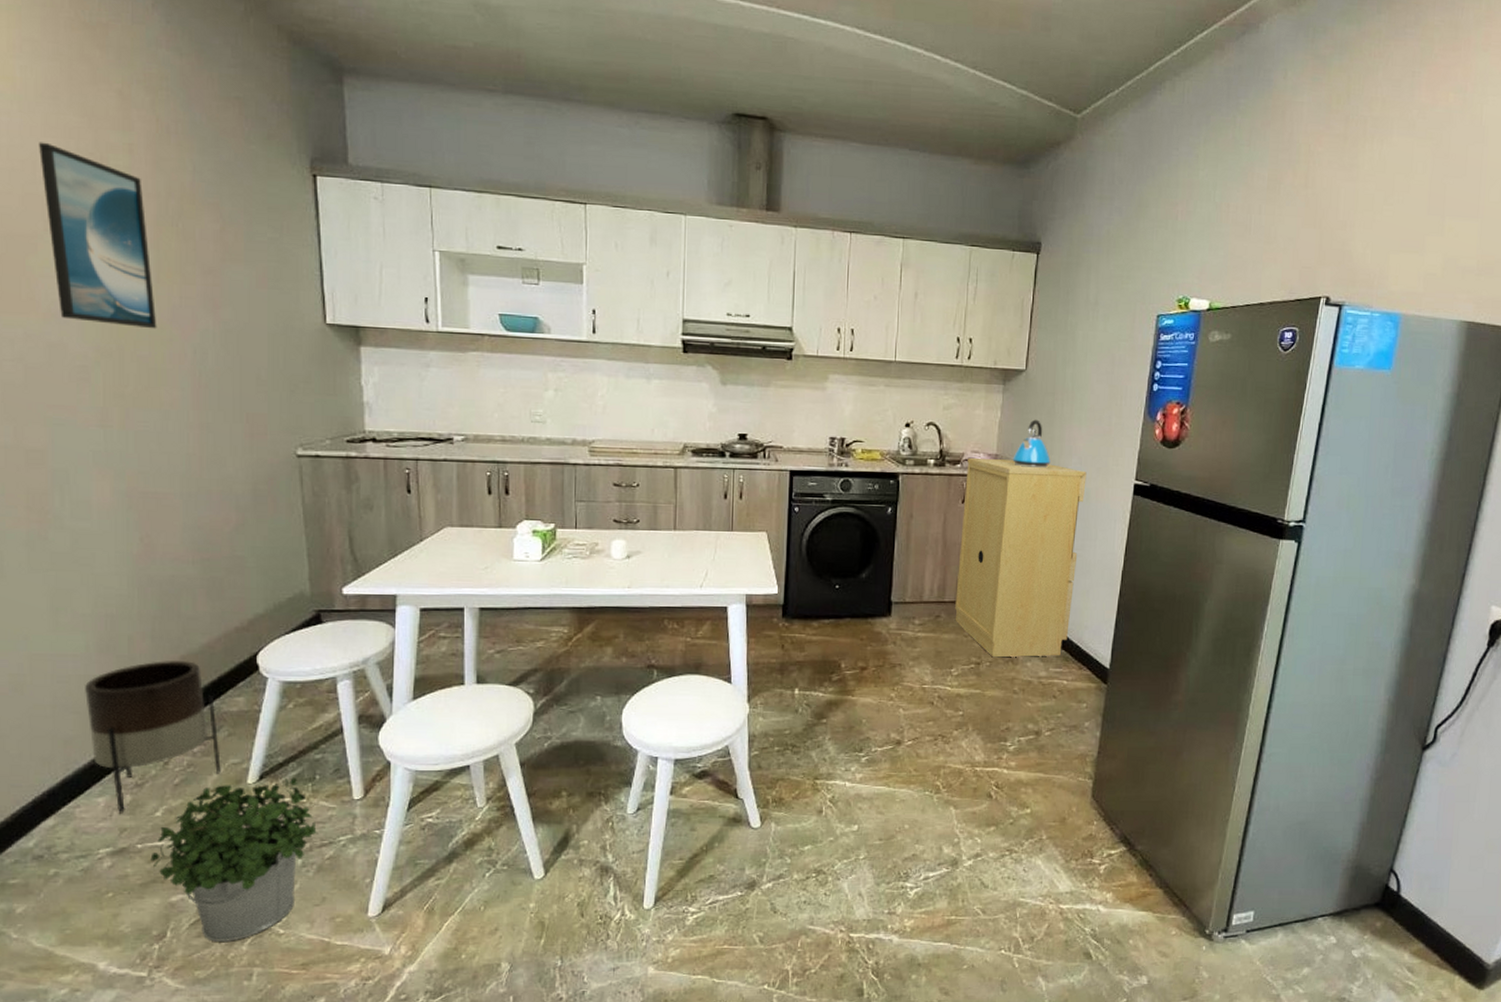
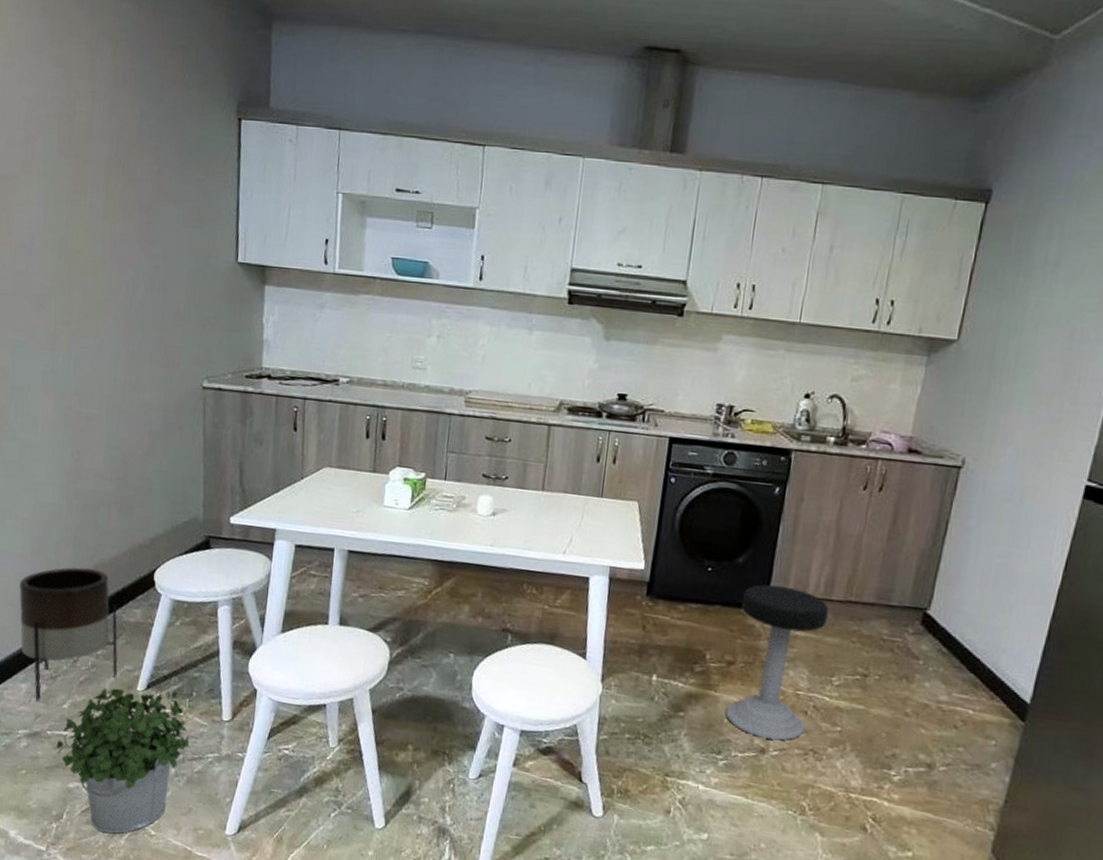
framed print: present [39,142,157,329] -> none [24,91,101,263]
stool: none [863,594,944,731] -> present [725,584,829,741]
chest of drawers: present [955,458,1087,658] -> none [843,439,1024,680]
kettle: present [1012,419,1051,469] -> none [930,399,979,458]

